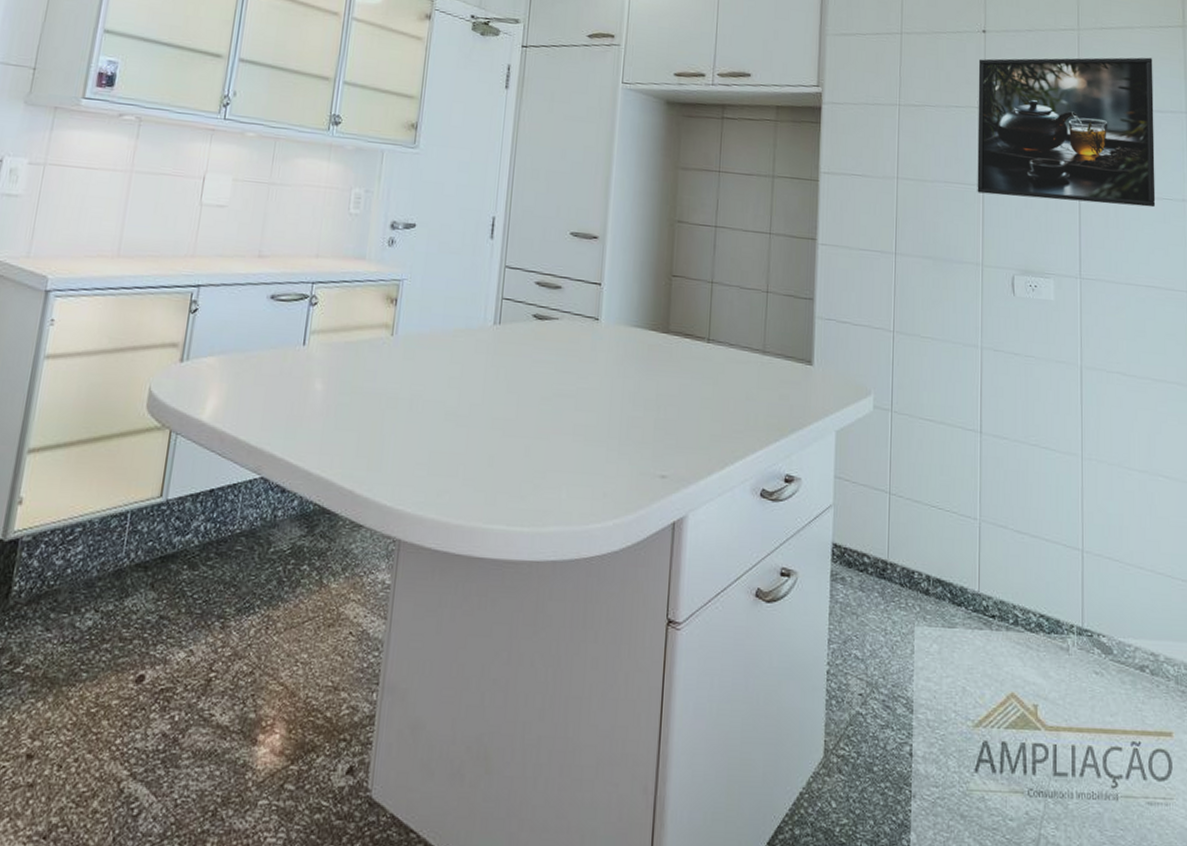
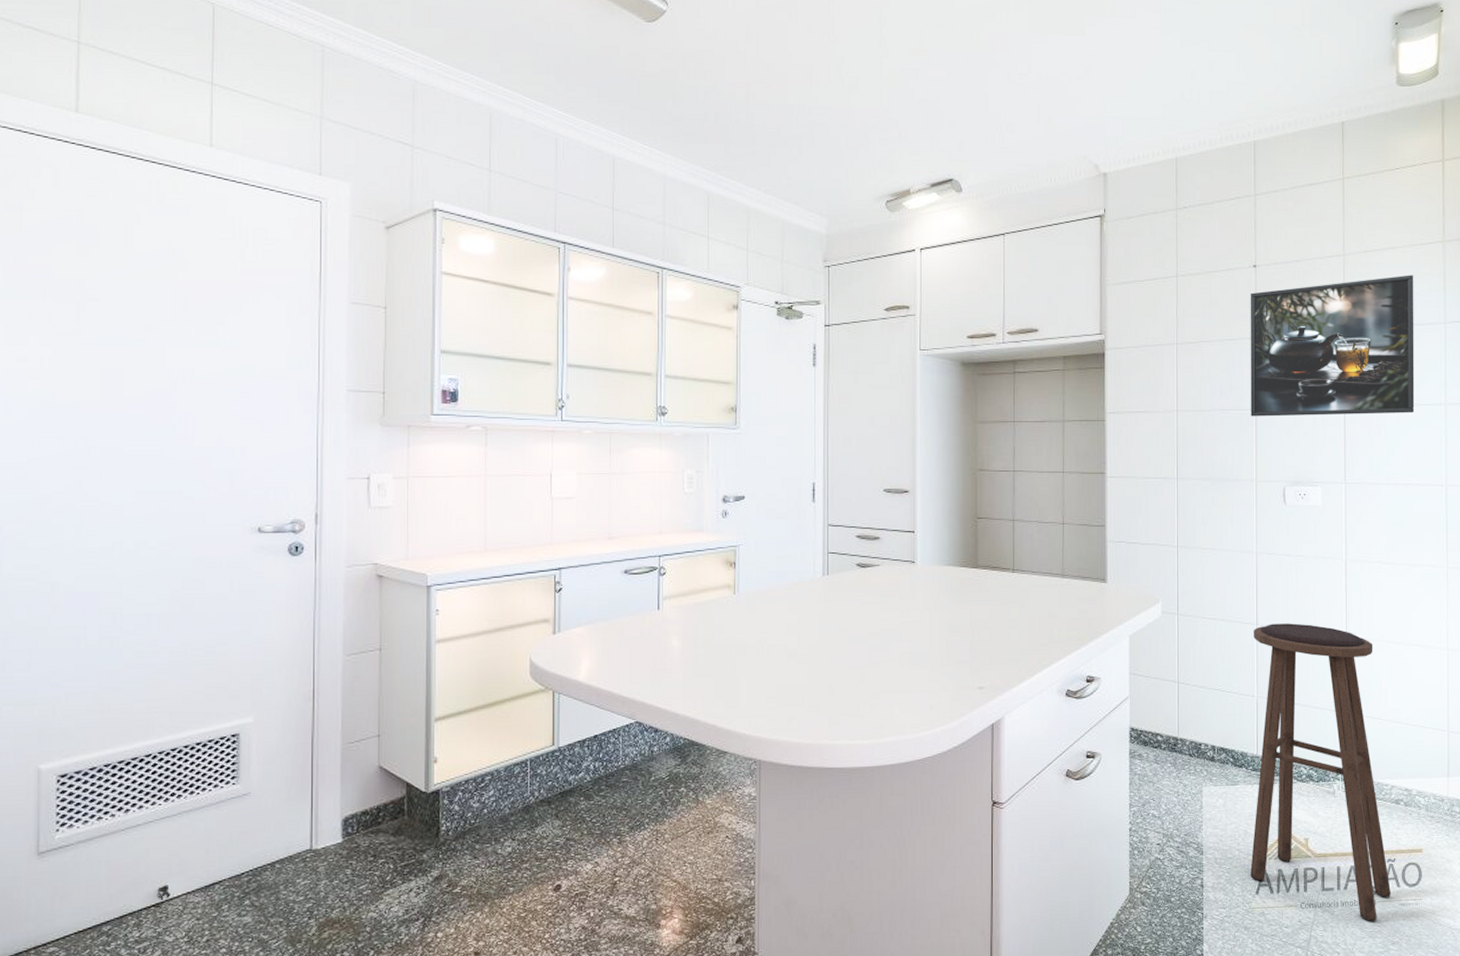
stool: none [968,433,1137,824] -> present [1250,623,1392,922]

